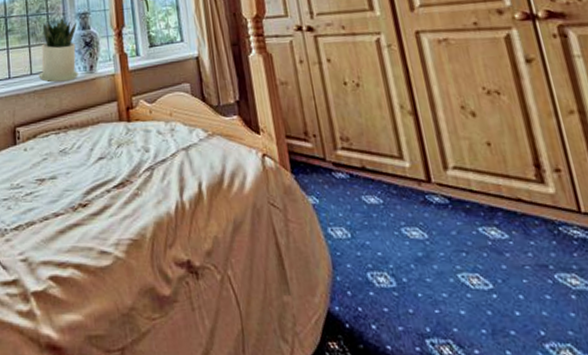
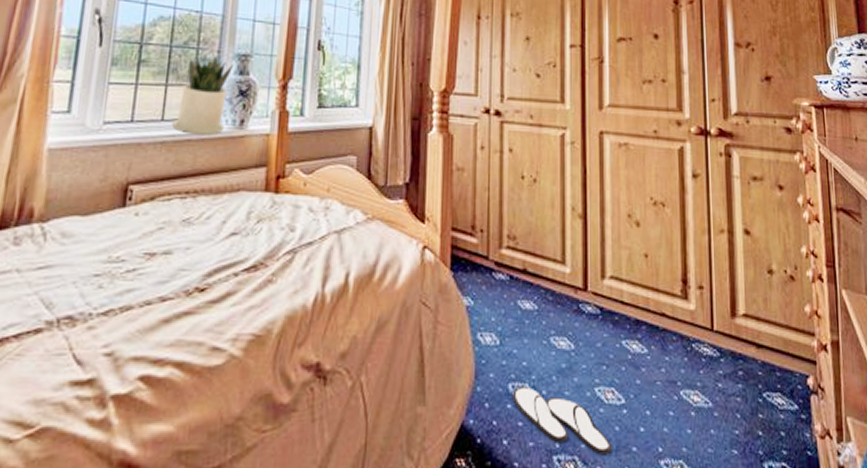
slippers: none [372,275,488,337] -> present [512,387,612,454]

